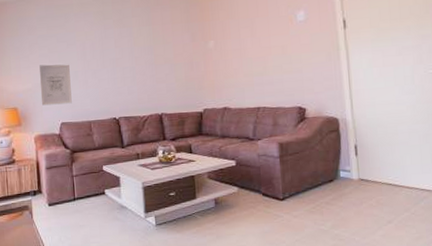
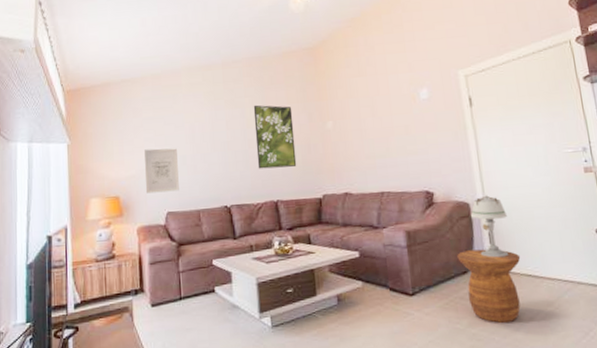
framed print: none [140,24,180,85] -> present [253,104,297,169]
side table: none [325,160,383,226] -> present [457,249,521,323]
table lamp: none [339,111,373,168] -> present [471,195,509,258]

